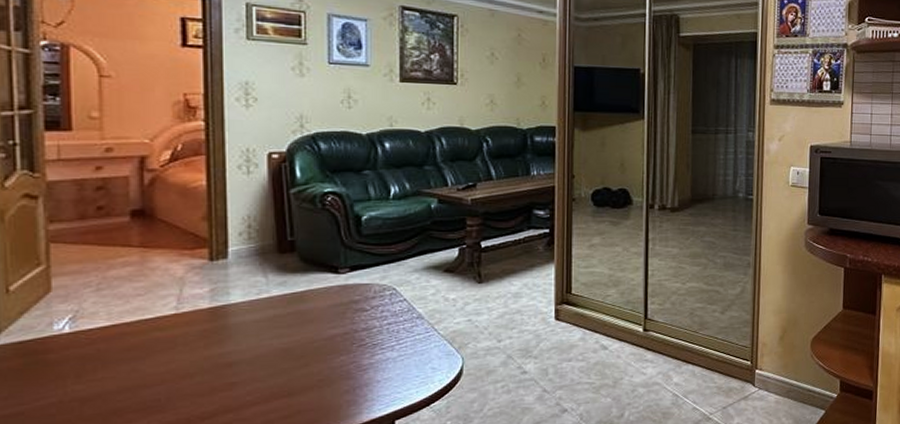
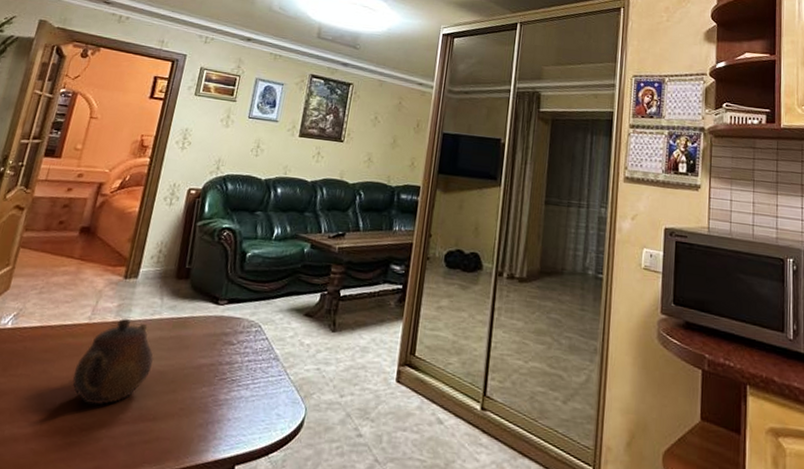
teapot: none [173,302,273,394] -> present [72,318,154,406]

